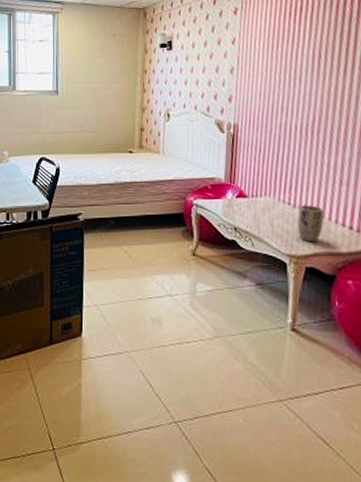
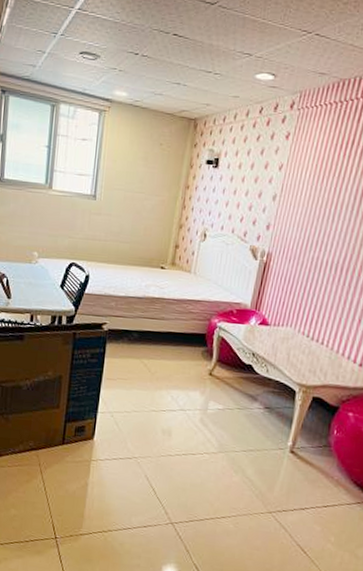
plant pot: present [298,205,324,243] -> none [312,338,339,375]

